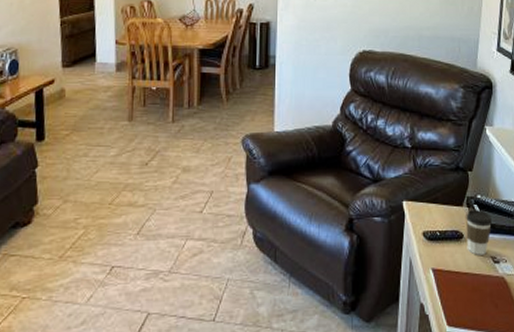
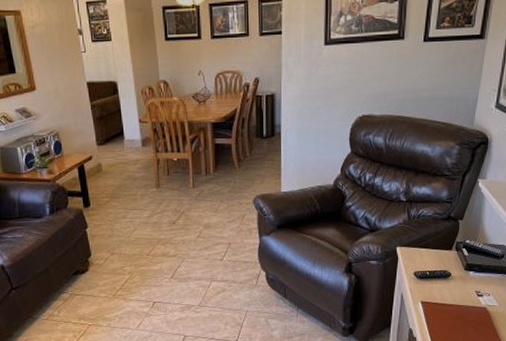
coffee cup: present [466,209,492,255] -> none [453,252,478,290]

